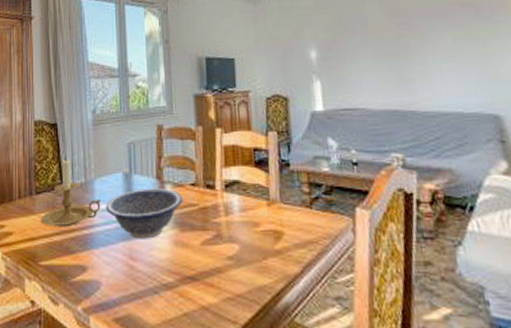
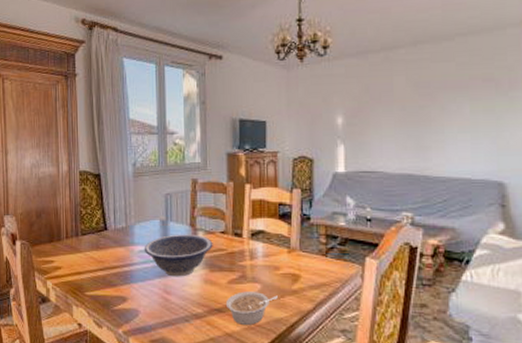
candle holder: present [41,157,101,227] -> none [86,204,140,265]
legume: none [199,254,259,295] -> present [225,291,278,325]

